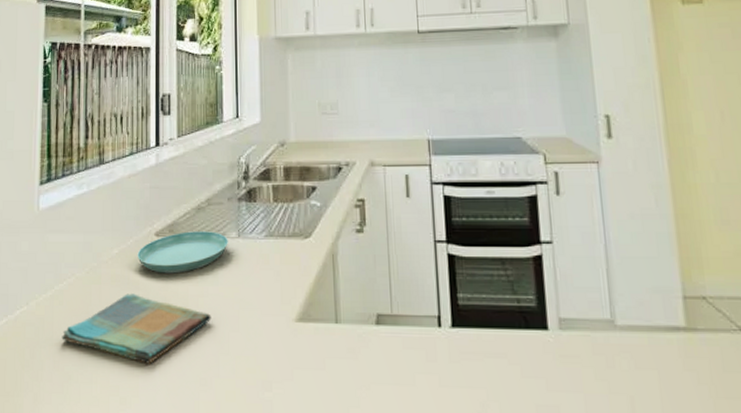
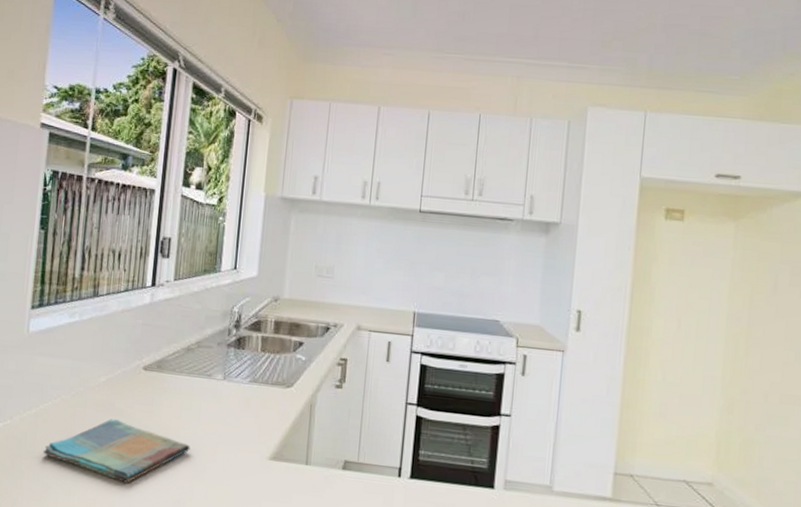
saucer: present [137,231,228,274] -> none [124,369,214,406]

